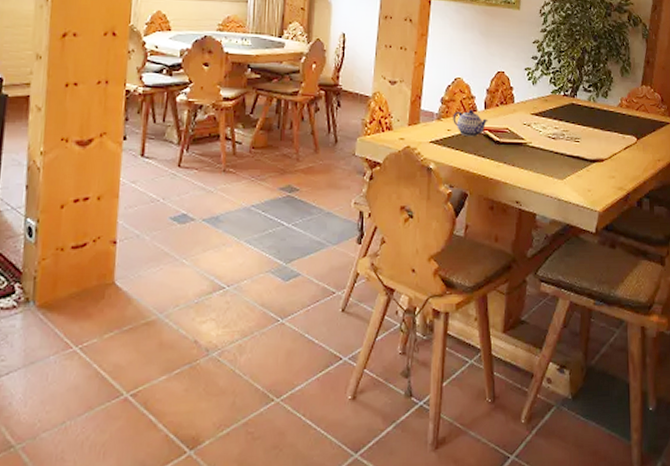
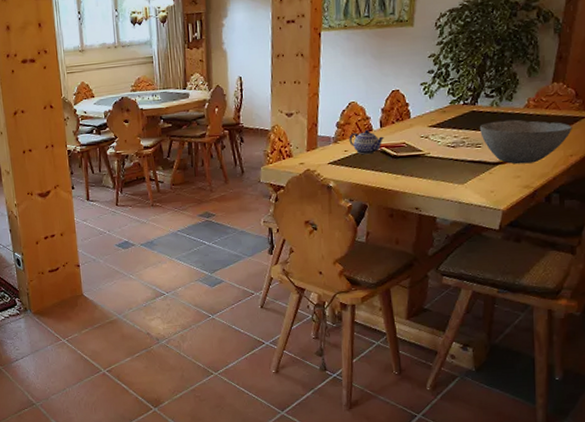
bowl: none [579,117,659,164] -> present [480,119,572,165]

